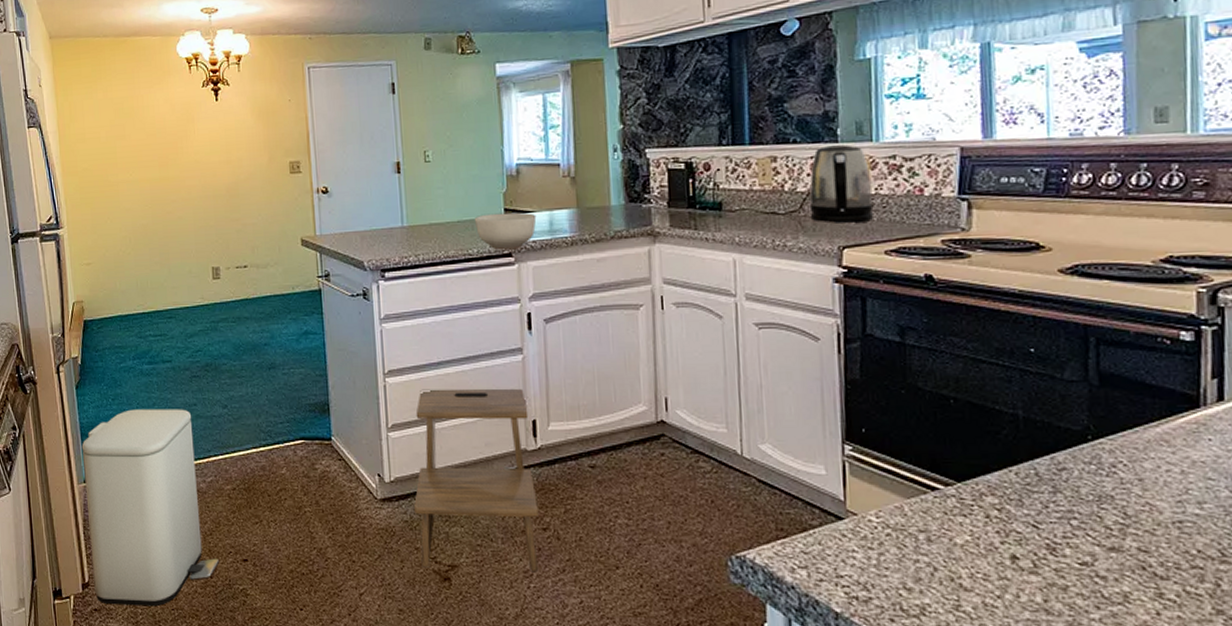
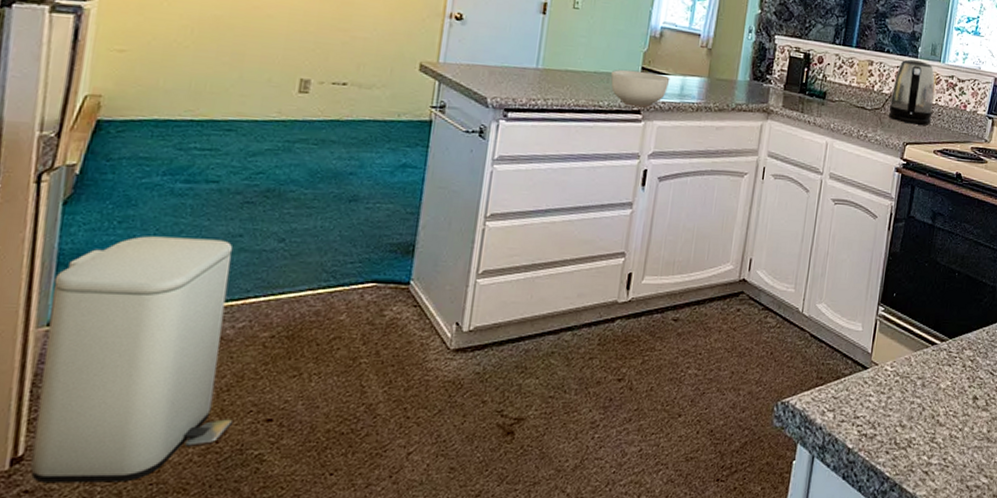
step stool: present [414,388,539,571] -> none [485,236,626,422]

